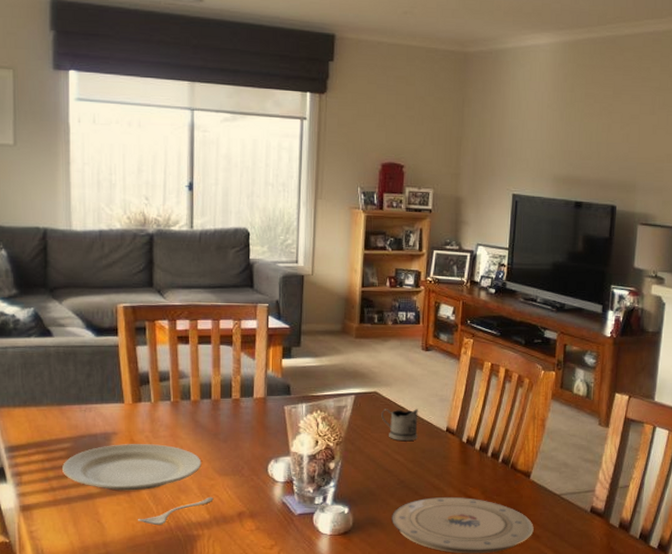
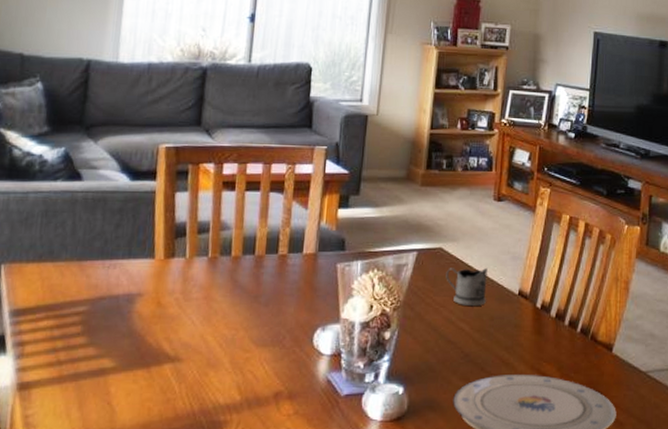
plate: present [62,444,202,491] -> none [73,307,237,365]
spoon: present [138,497,214,526] -> none [156,373,247,409]

